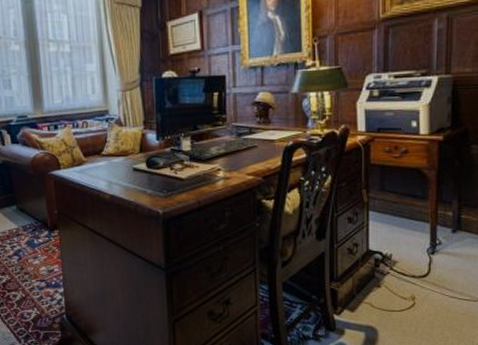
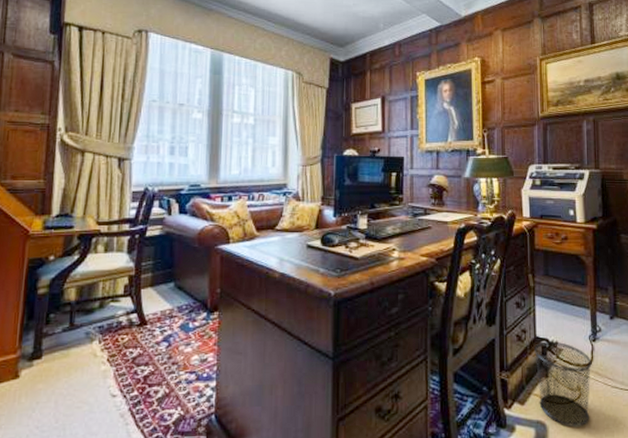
waste bin: none [367,254,429,331] -> present [534,341,592,426]

